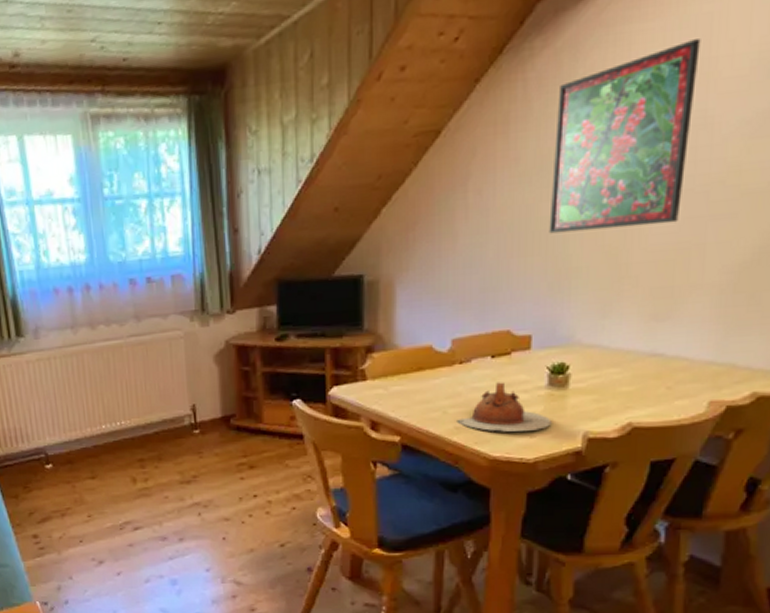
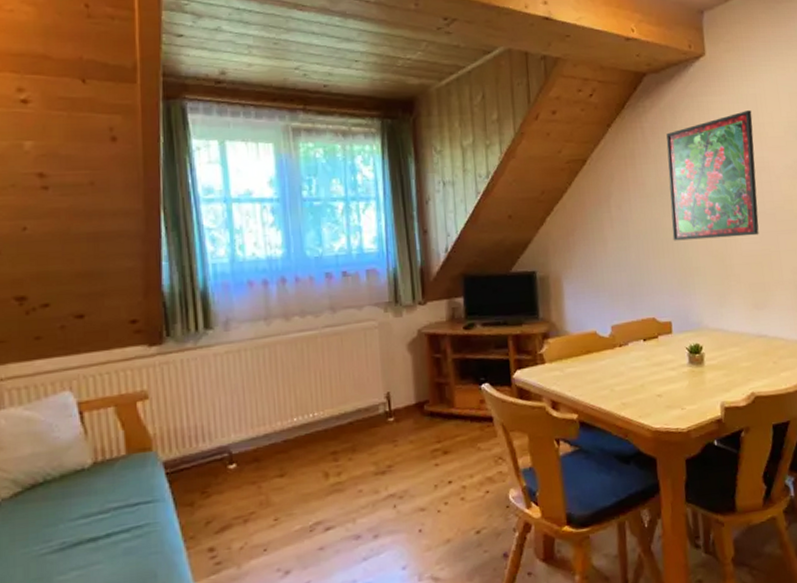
teapot: present [457,382,552,432] -> none [622,361,696,406]

